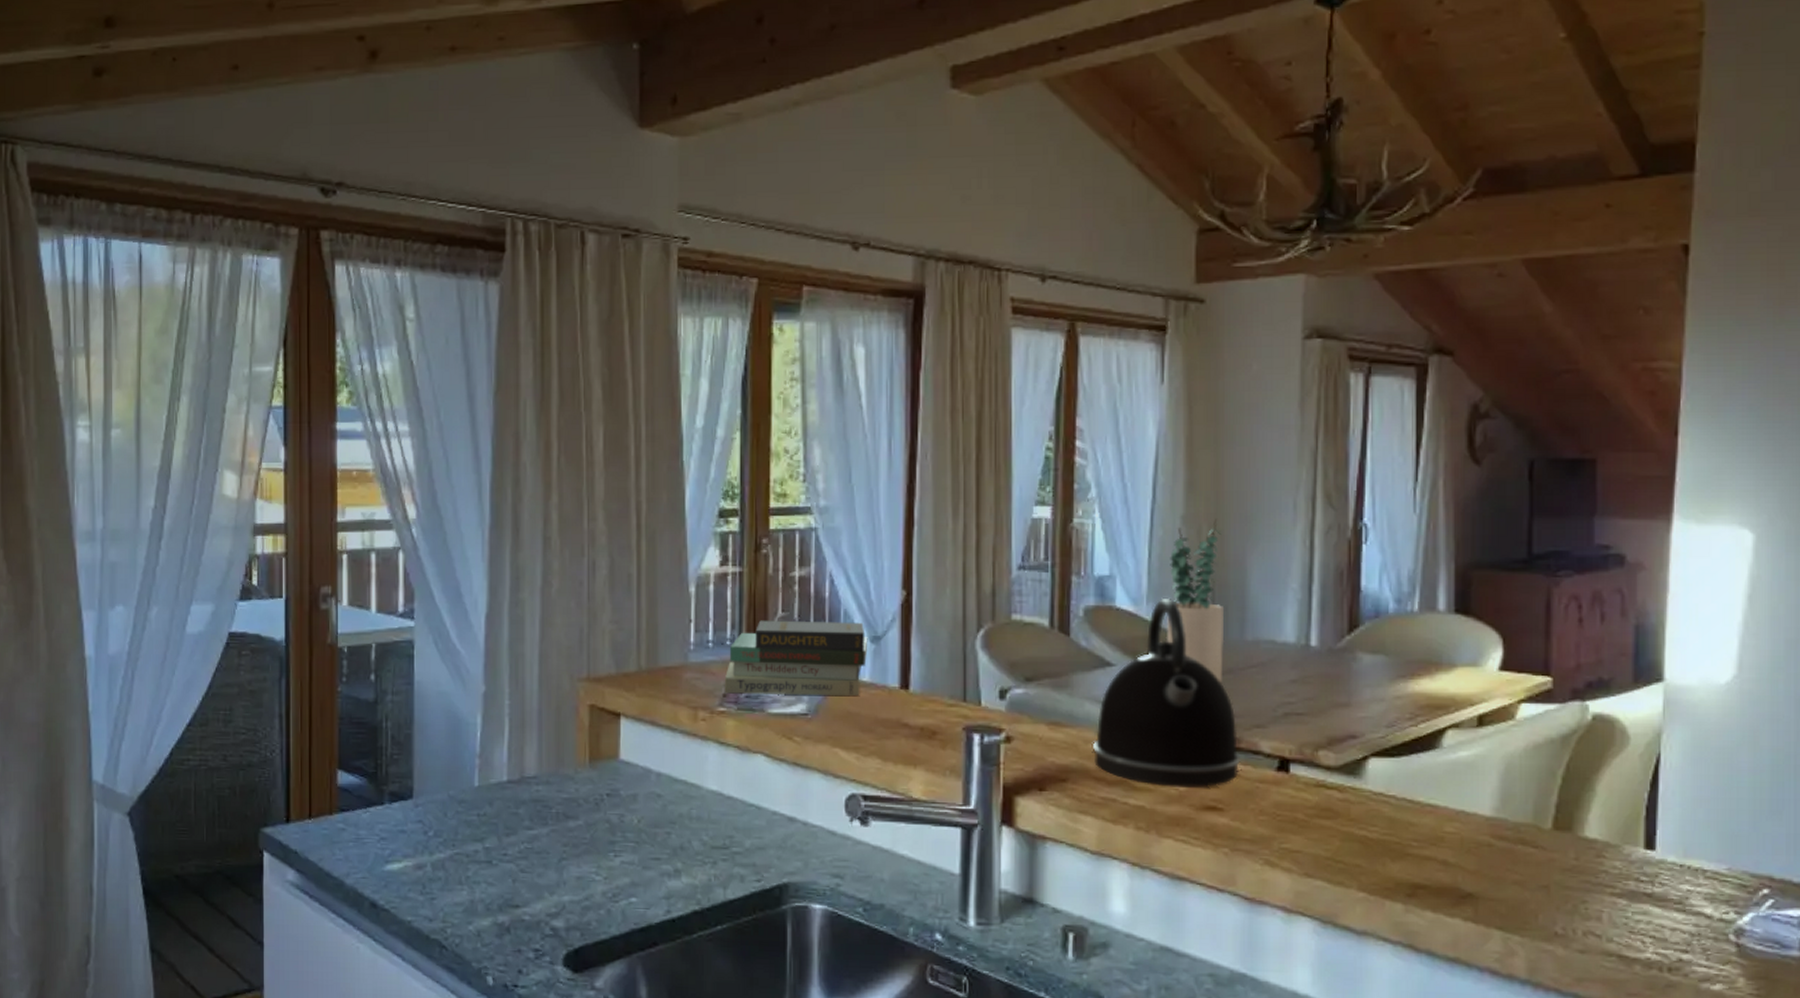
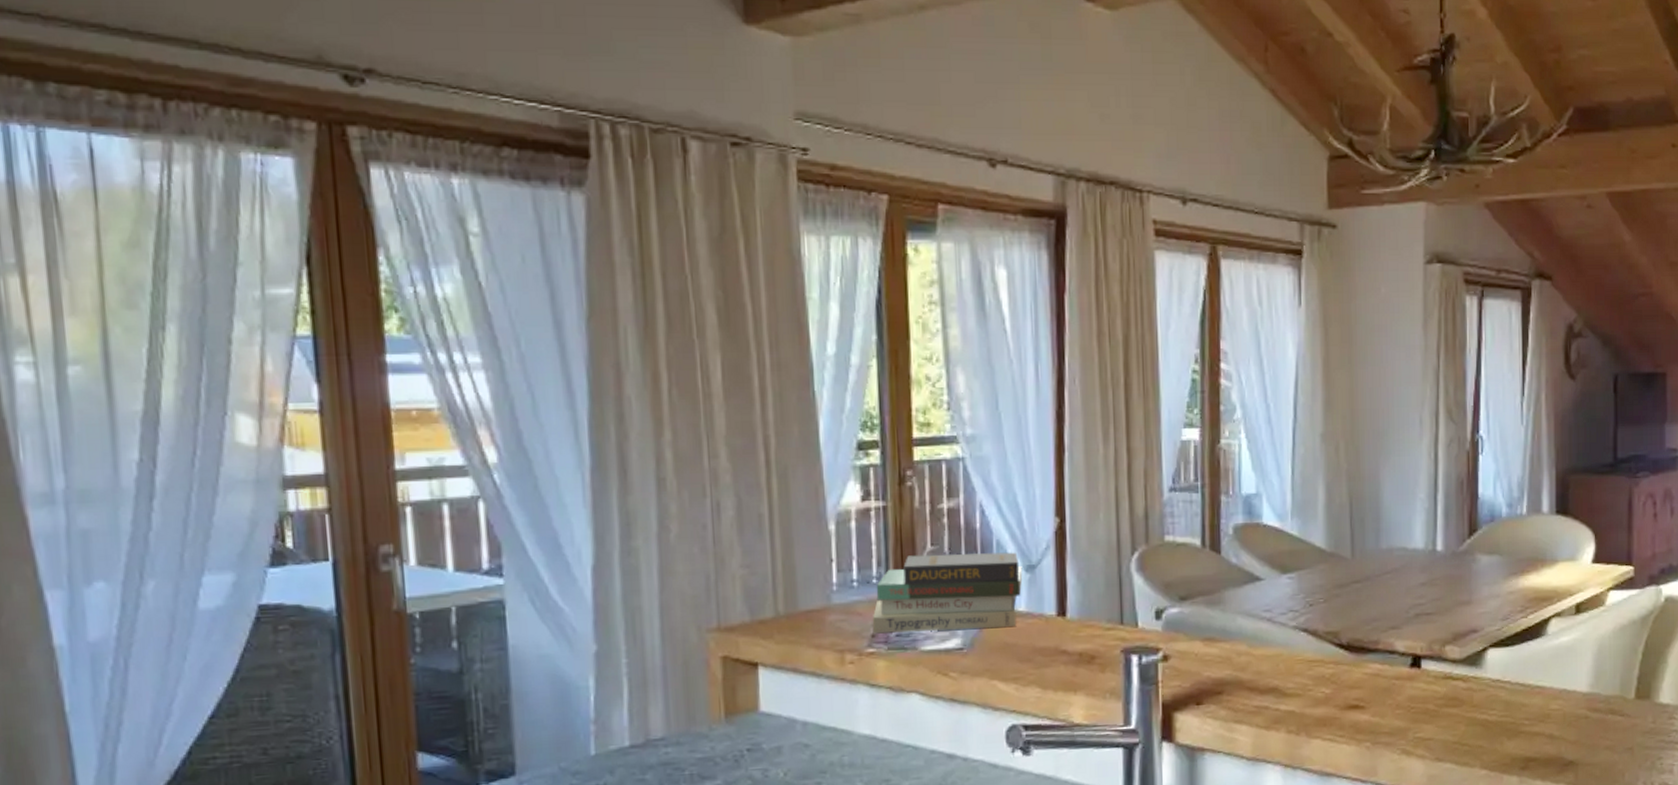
kettle: present [1092,597,1242,786] -> none [1245,512,1380,690]
vase: present [1166,518,1225,684] -> none [1309,435,1362,591]

